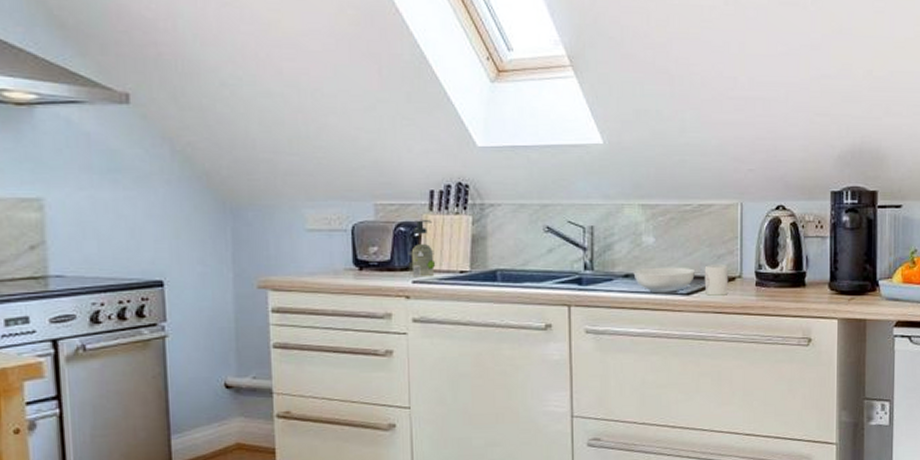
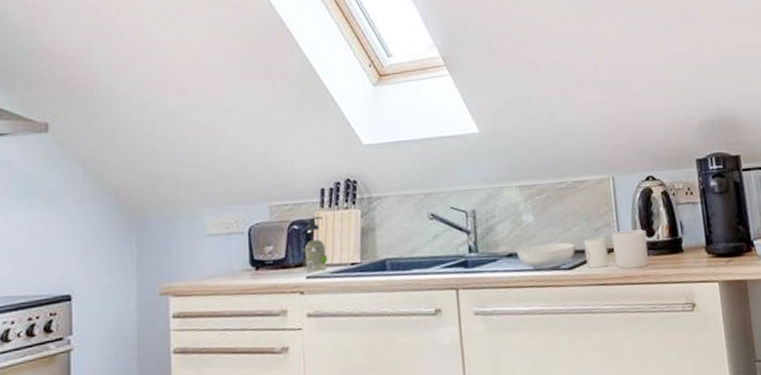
mug: none [734,260,770,299] -> present [612,229,649,270]

